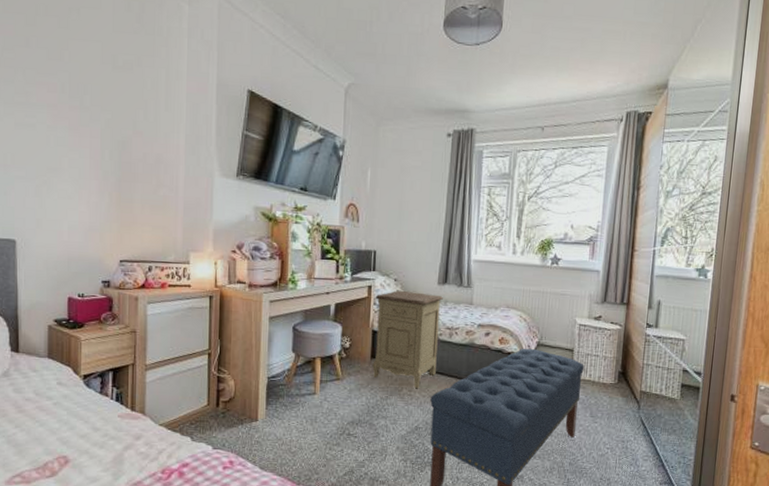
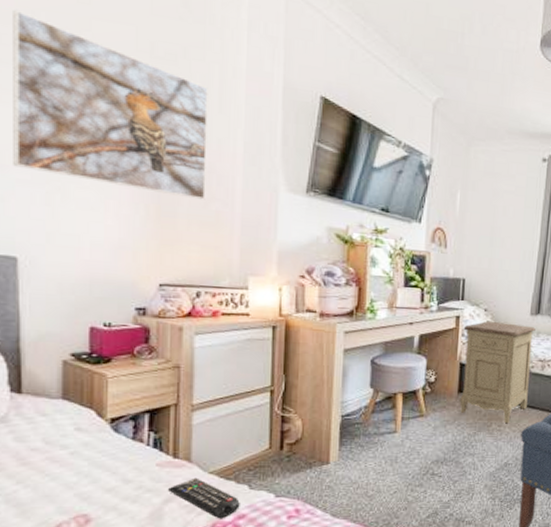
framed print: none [13,39,157,187] -> present [13,10,208,200]
remote control: none [126,428,184,465] -> present [167,477,240,518]

